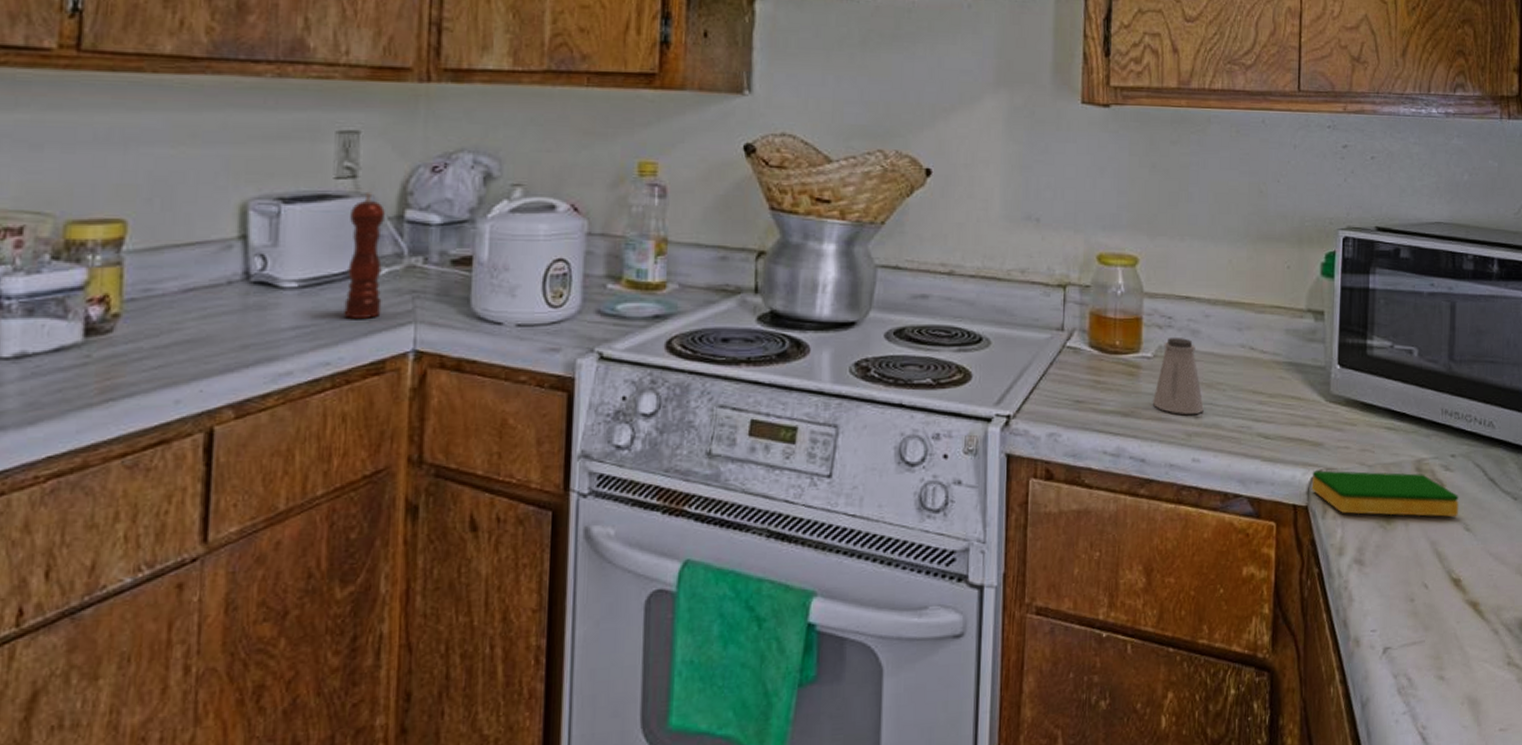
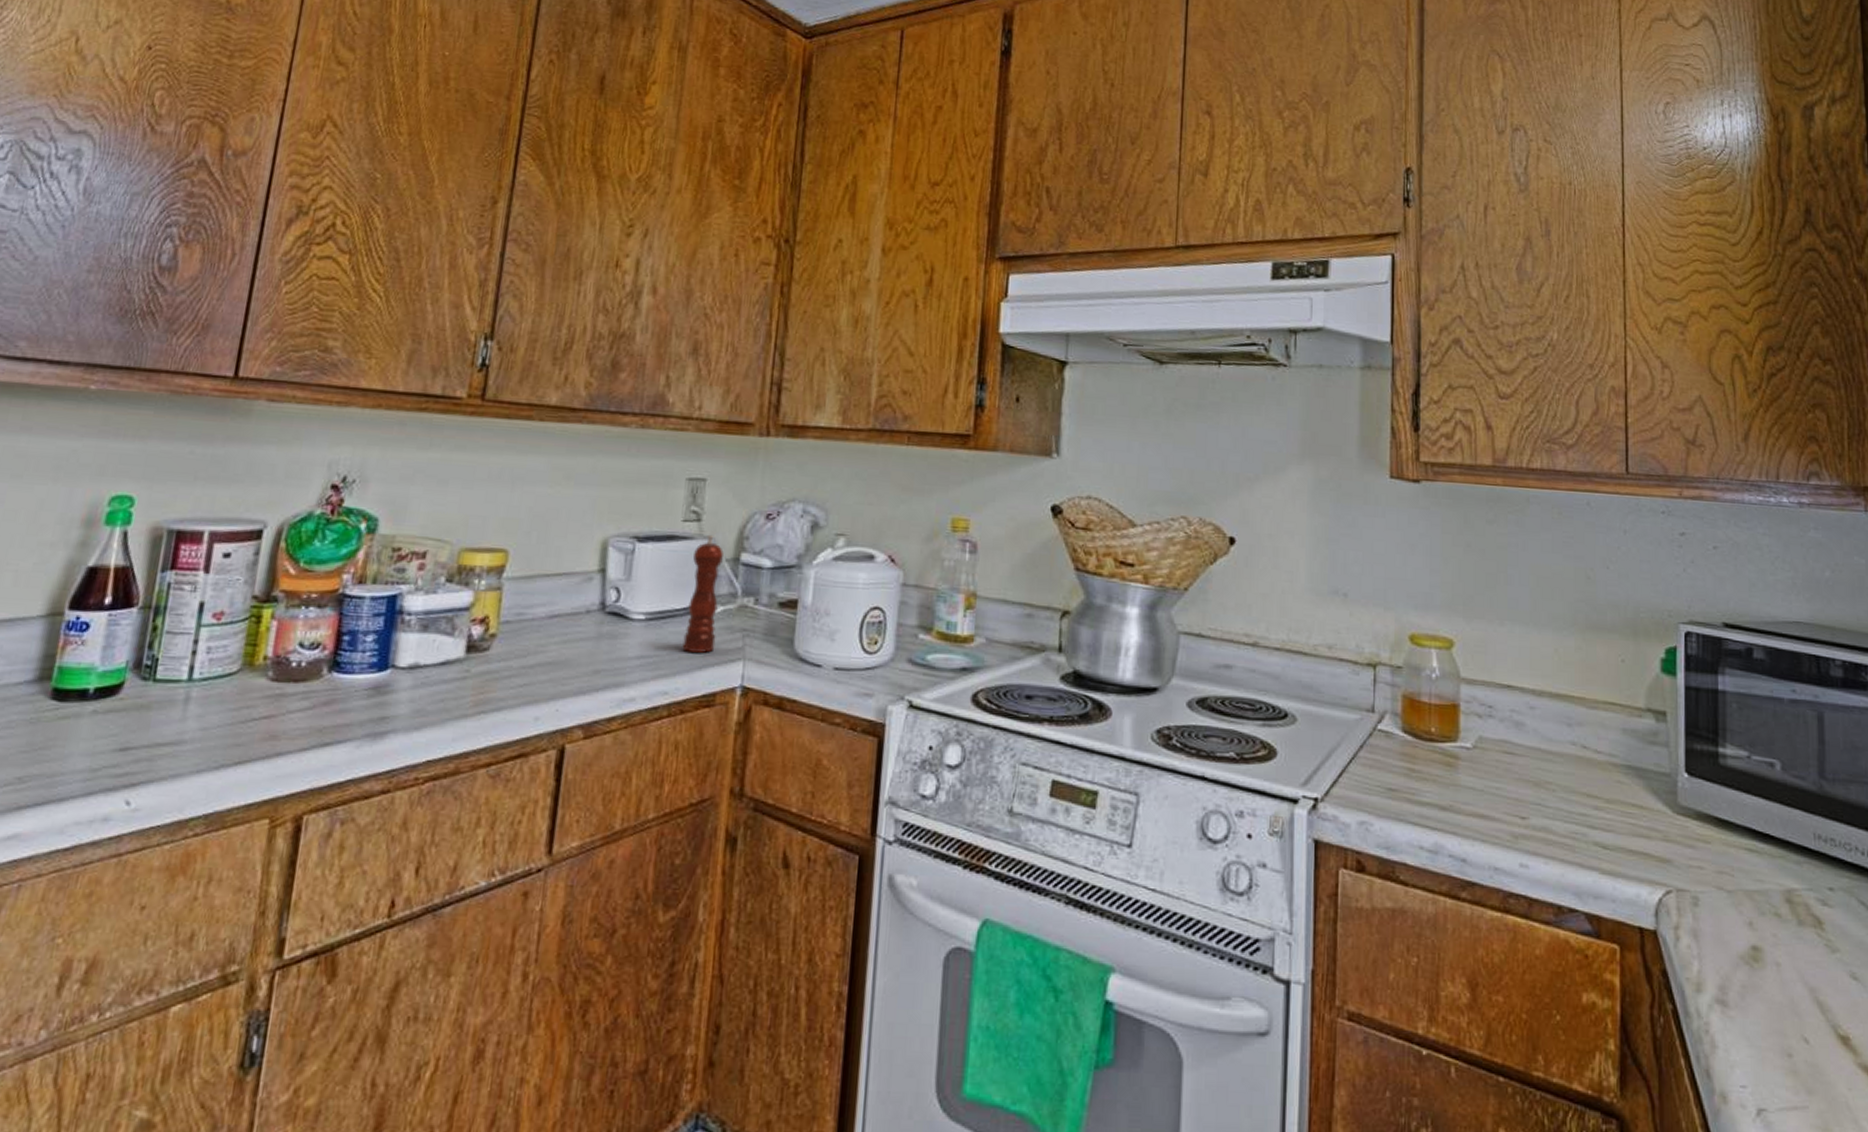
saltshaker: present [1152,337,1204,414] -> none [1473,727,1531,814]
dish sponge: present [1311,470,1460,517] -> none [1660,890,1843,961]

